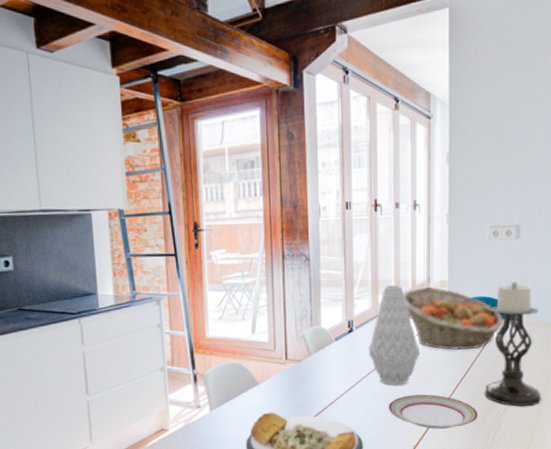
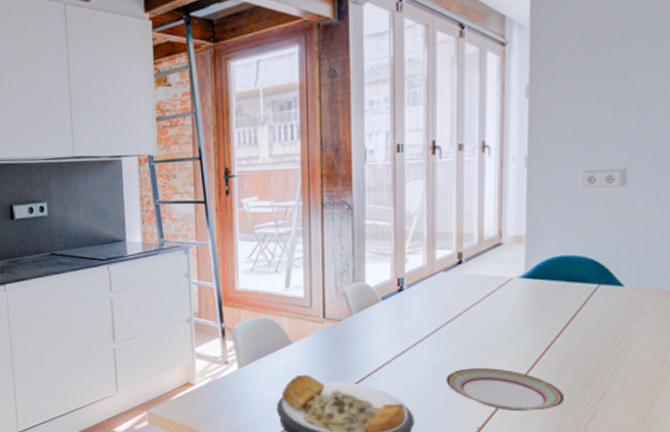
vase: present [368,285,421,386] -> none [422,239,488,356]
fruit basket: present [404,286,504,350] -> none [467,242,602,318]
candle holder: present [484,281,542,407] -> none [574,238,656,392]

